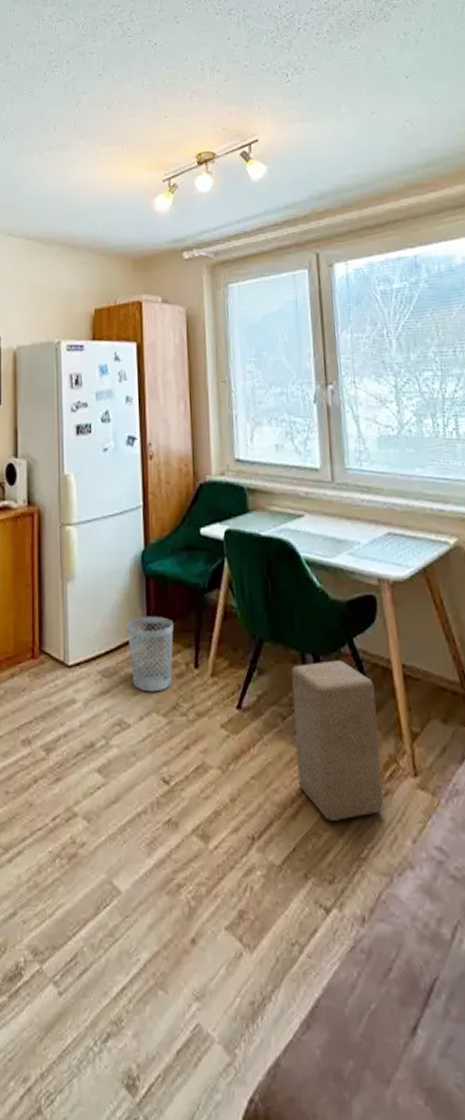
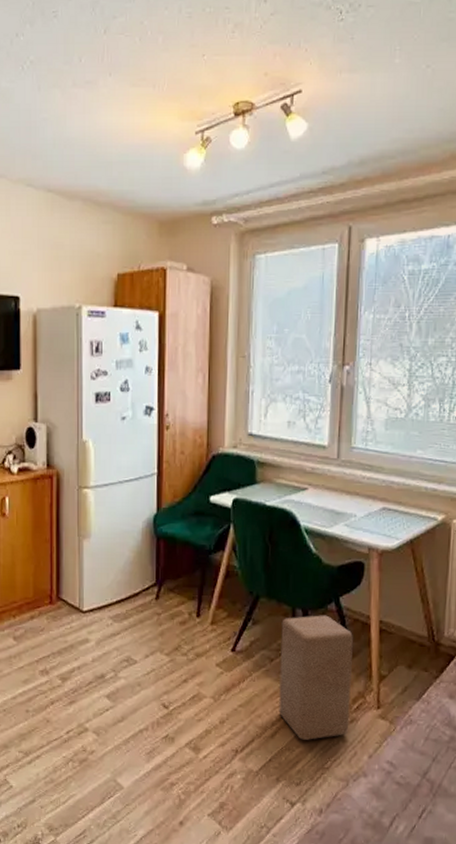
wastebasket: present [127,616,174,692] -> none [137,571,180,636]

